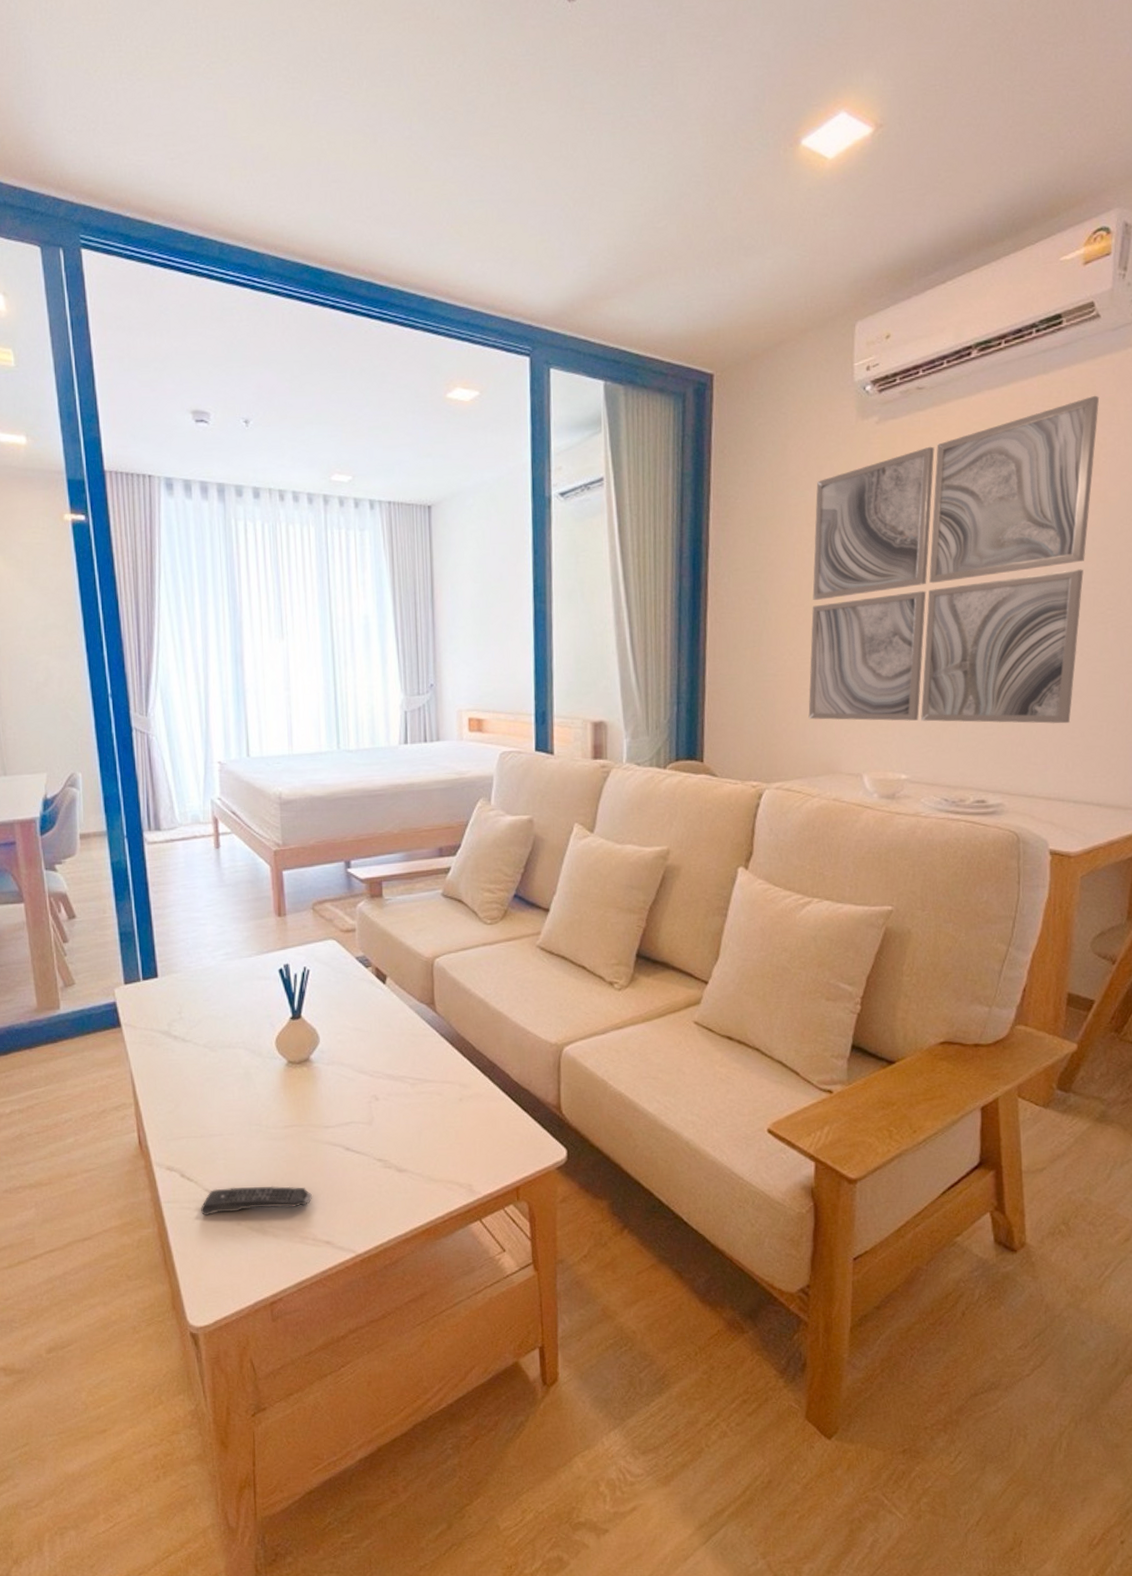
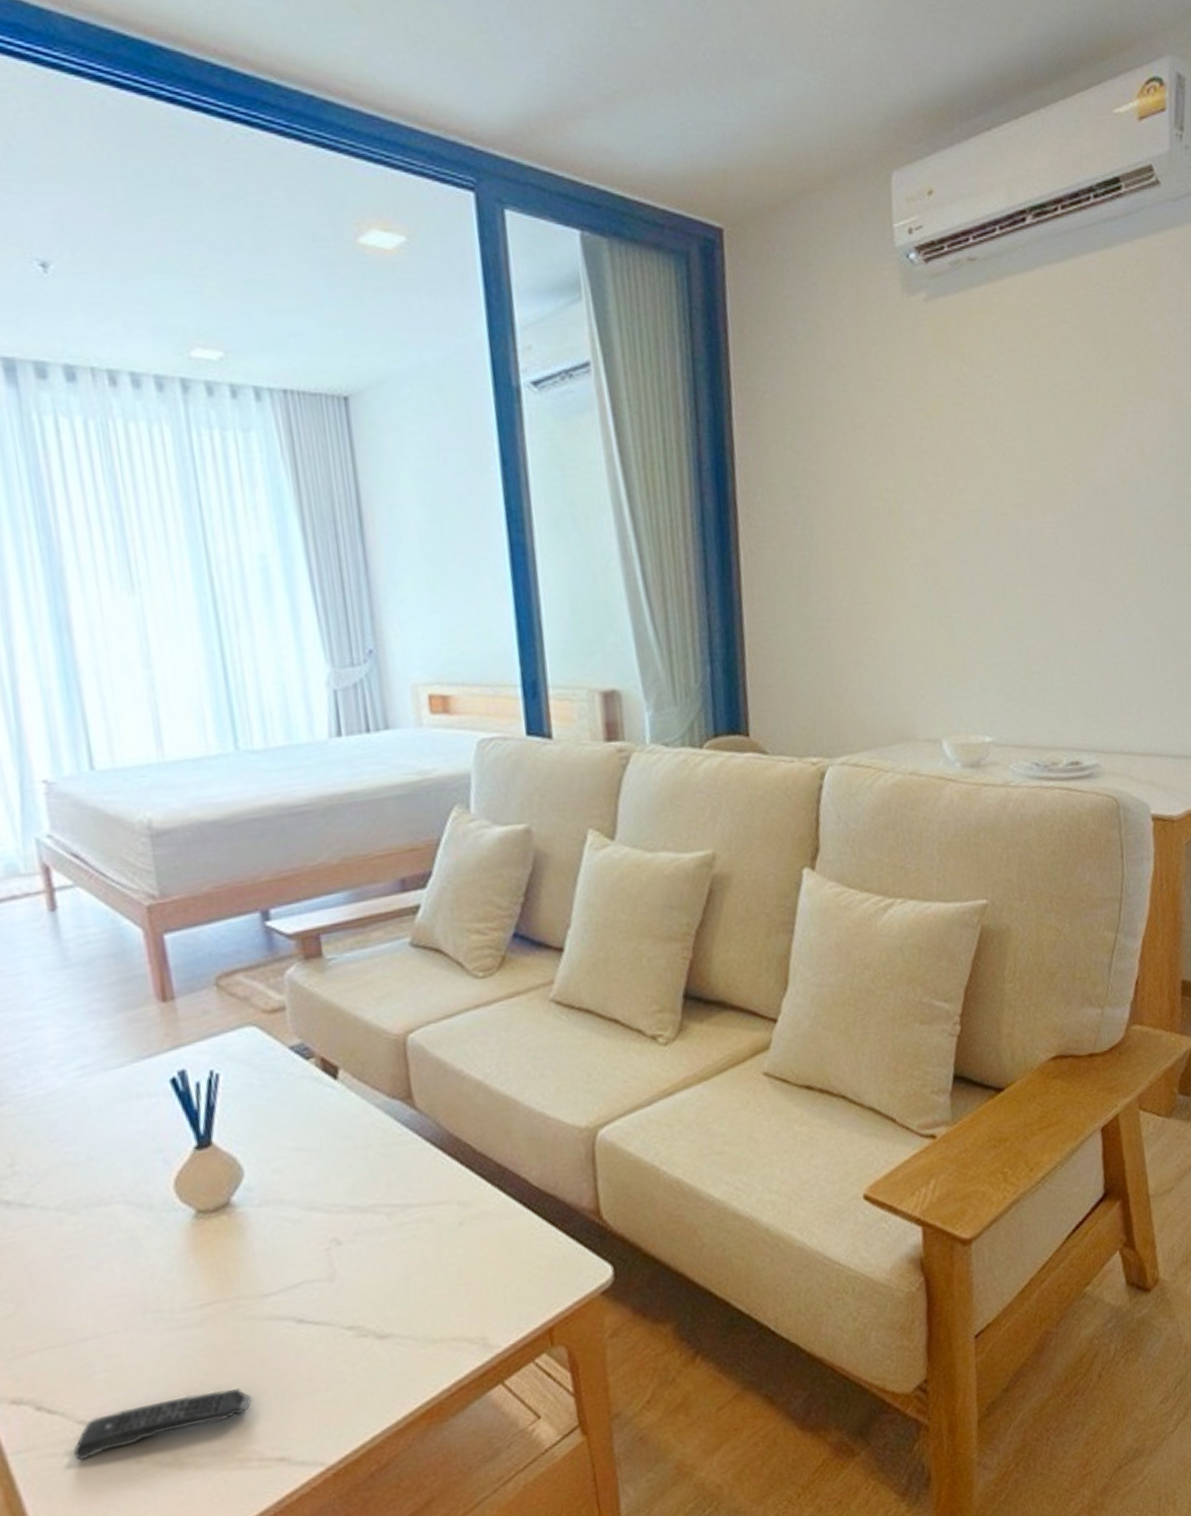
wall art: present [808,395,1100,724] -> none [860,276,1166,675]

